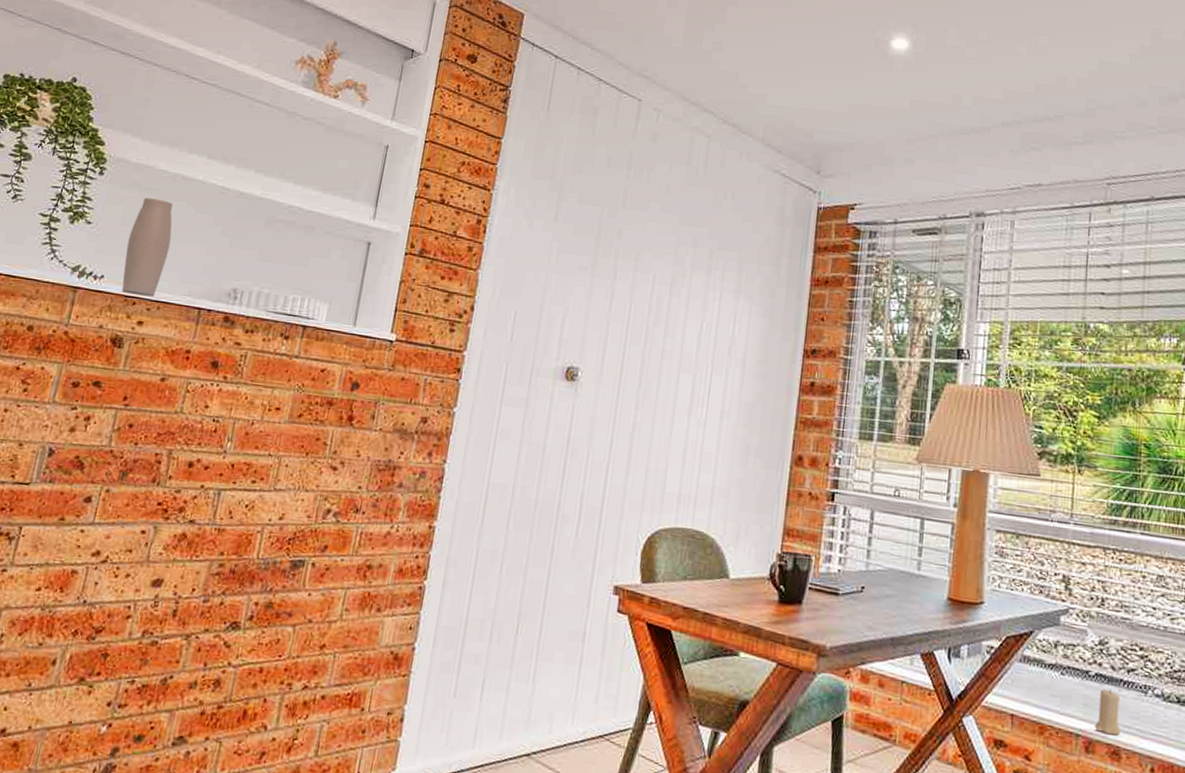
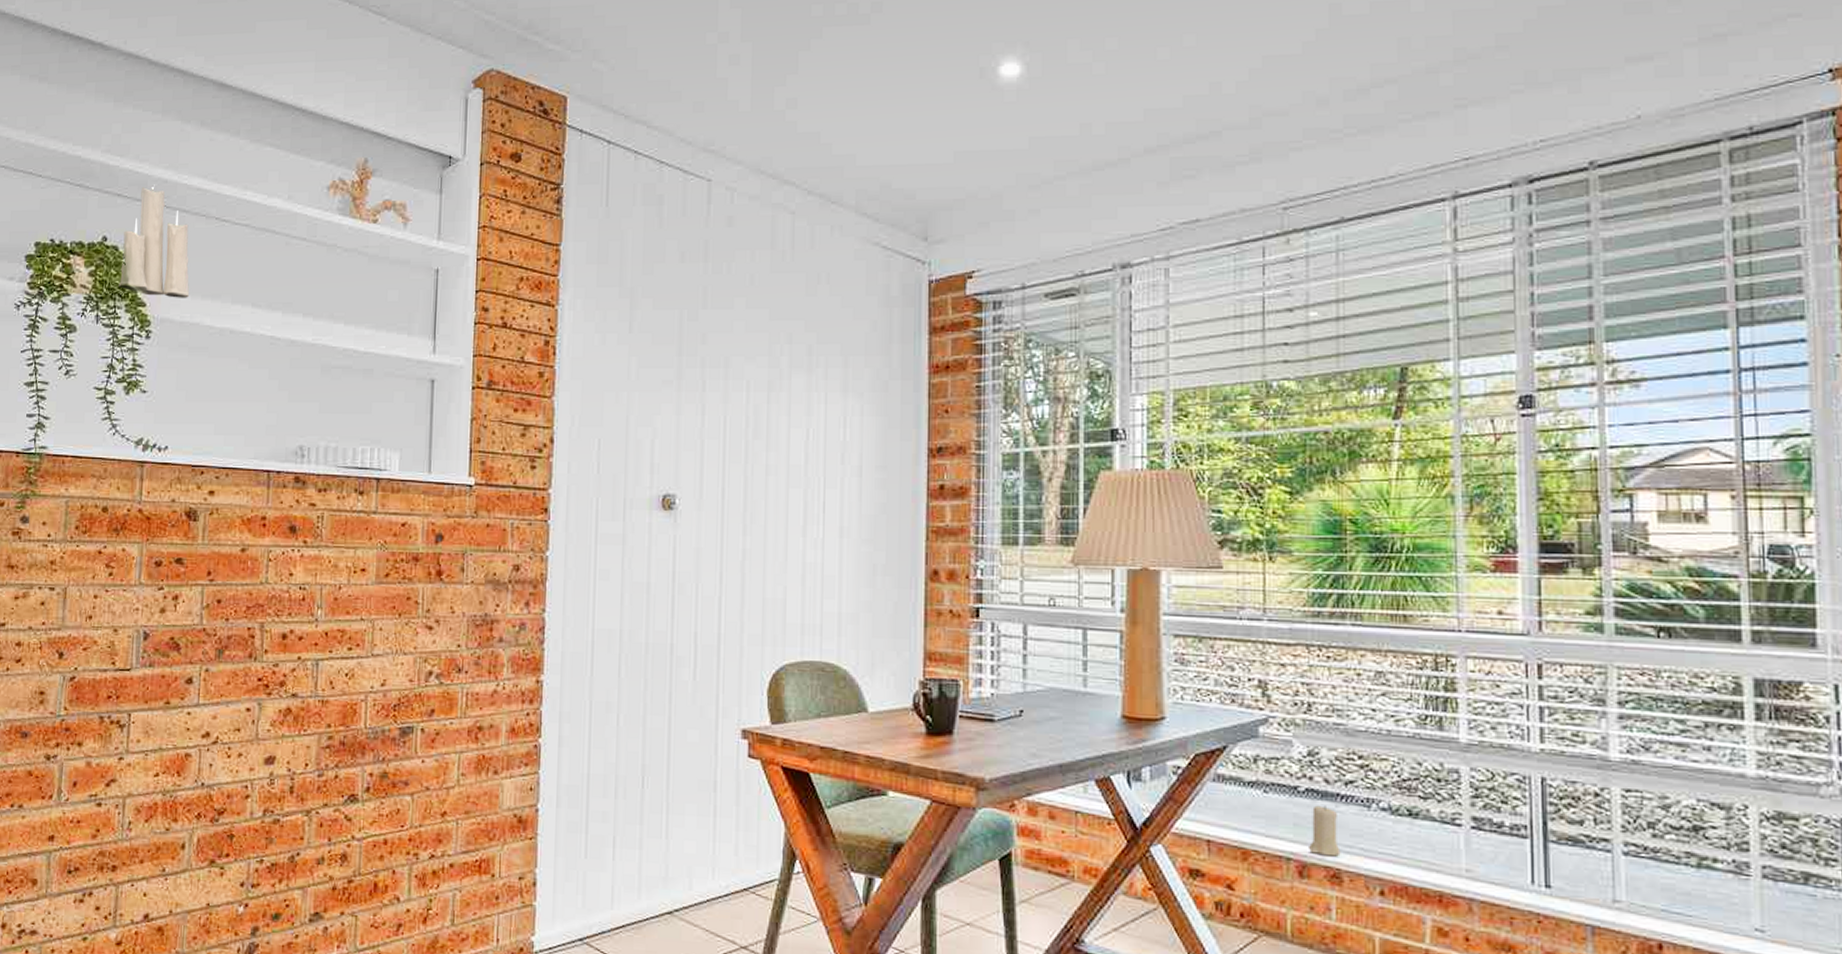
candle: none [80,38,159,143] -> present [118,184,190,298]
vase: present [122,198,173,297] -> none [185,358,229,463]

